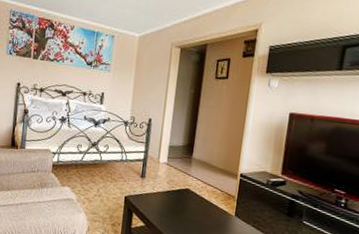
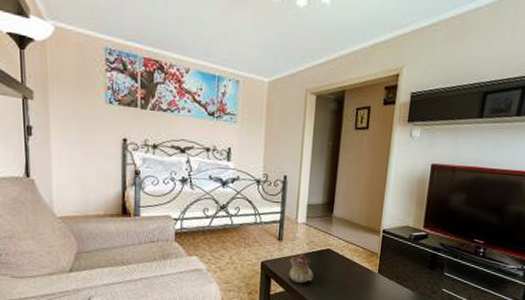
teapot: none [149,191,172,220] -> present [289,253,314,284]

